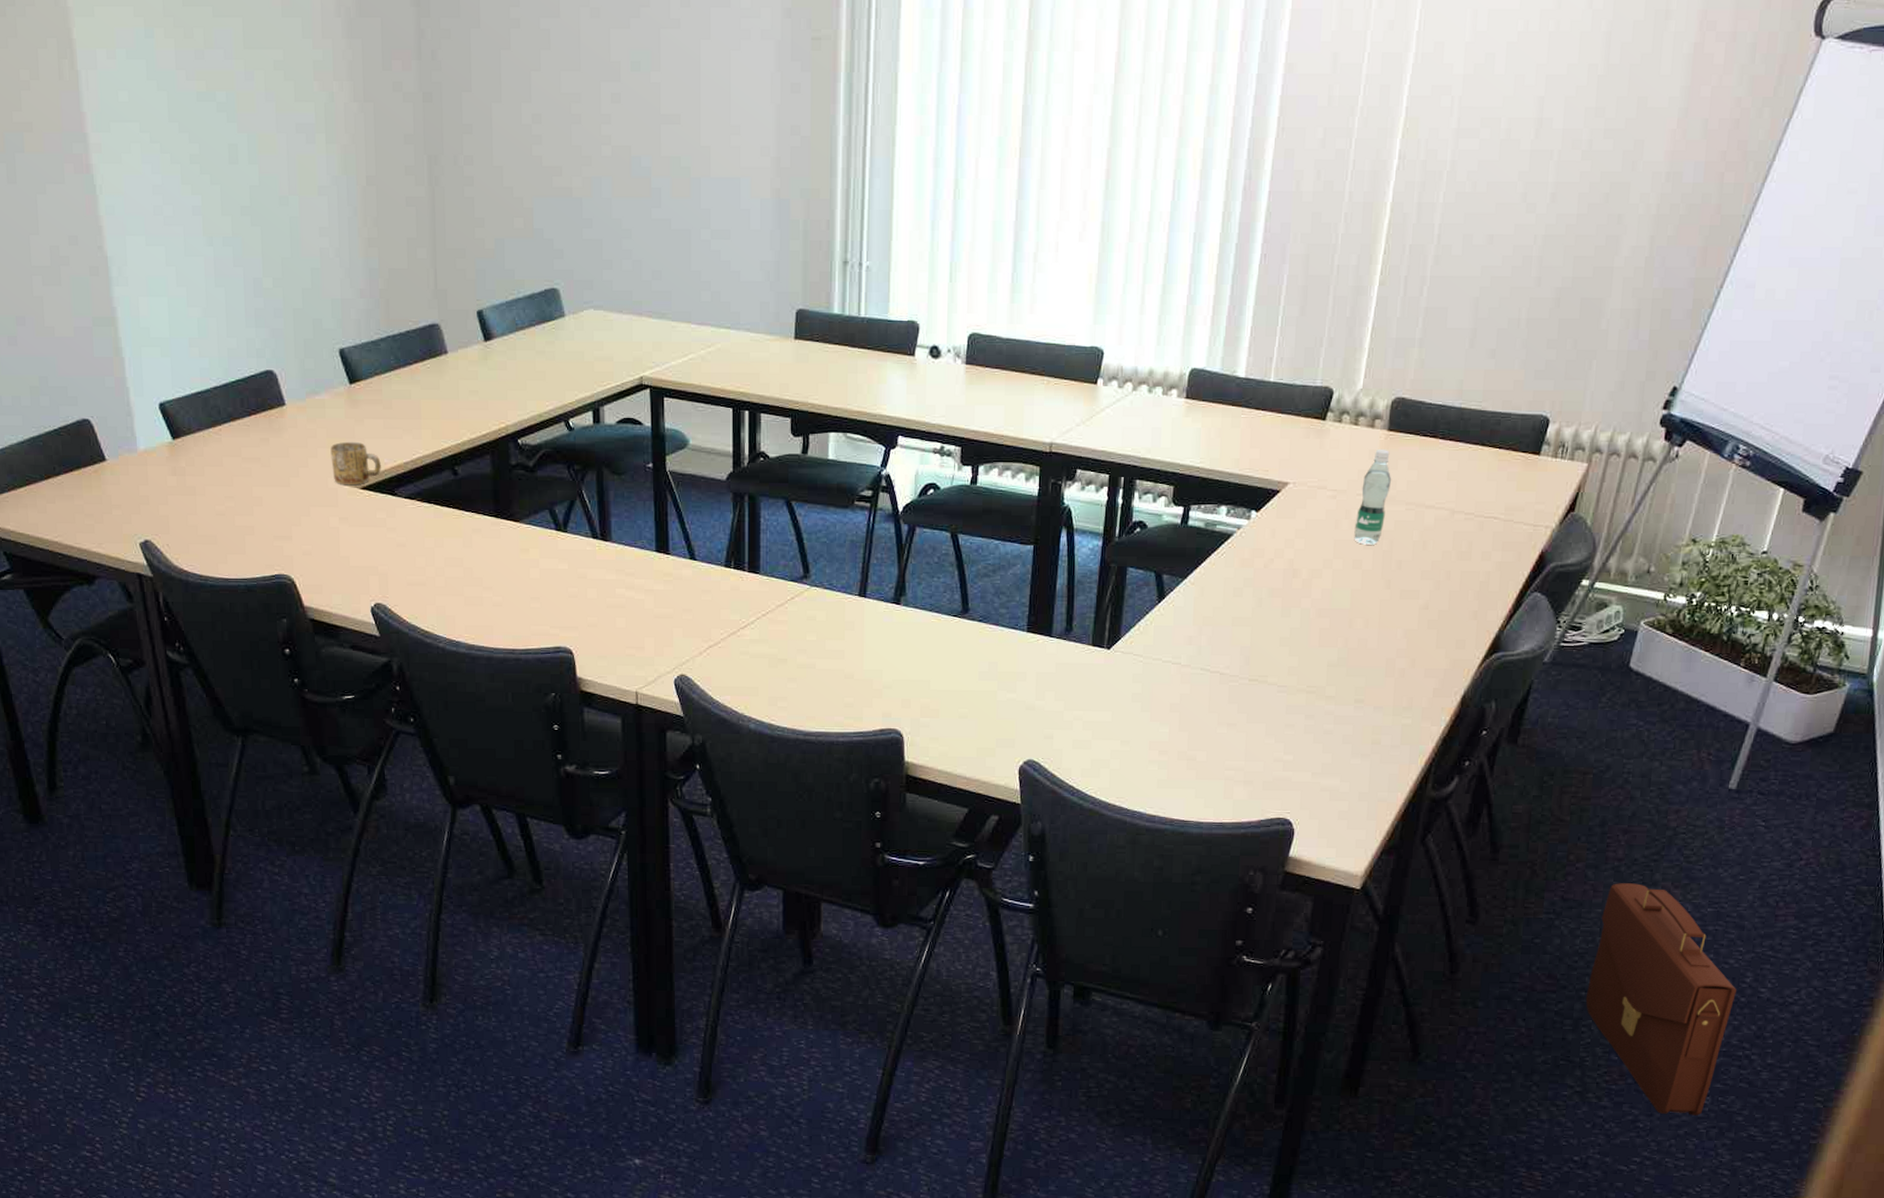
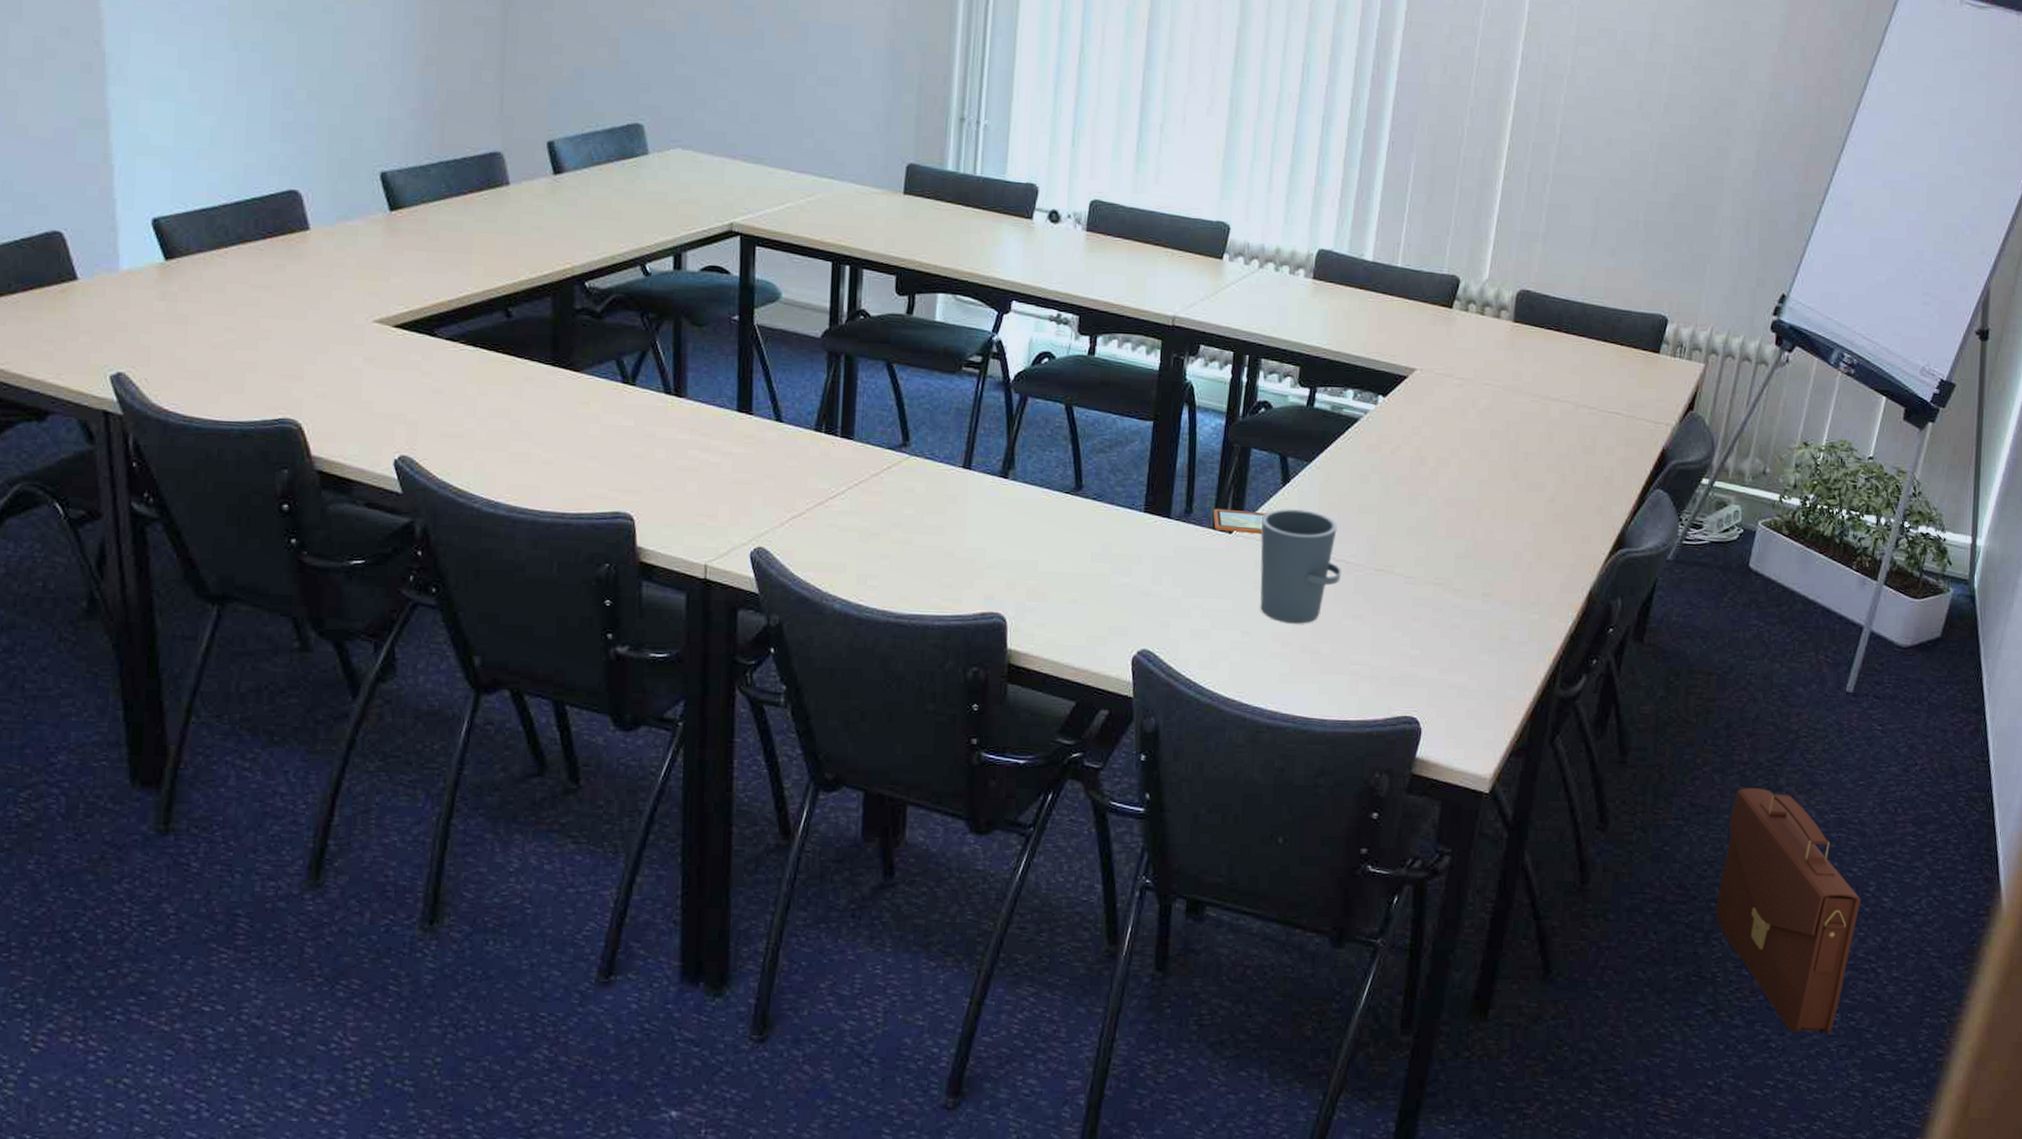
mug: present [330,441,381,486] -> none [359,273,420,323]
tablet: none [1092,626,1144,649] -> present [1213,508,1267,535]
cup: none [1138,623,1217,733] -> present [1260,508,1342,624]
bottle: present [1354,448,1392,545] -> none [1481,339,1518,435]

